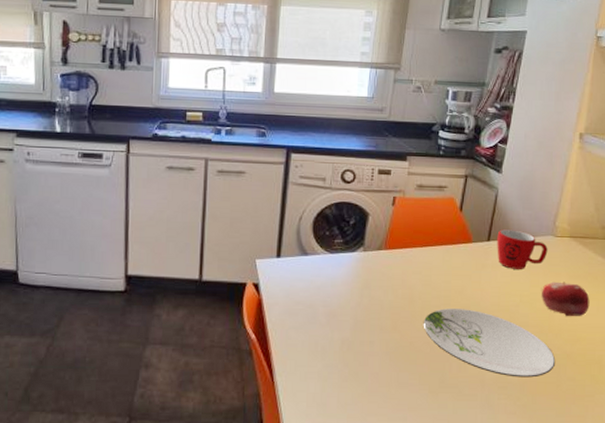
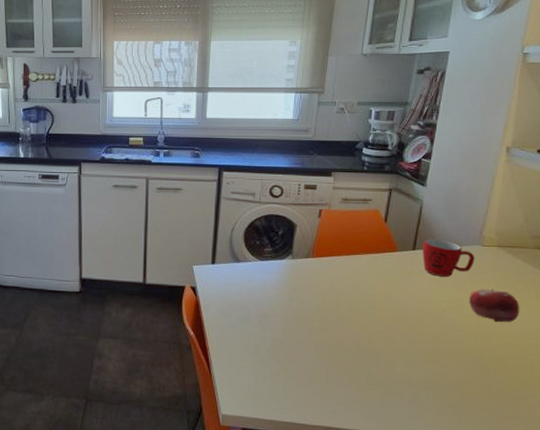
plate: present [423,308,556,378] -> none [350,312,485,379]

